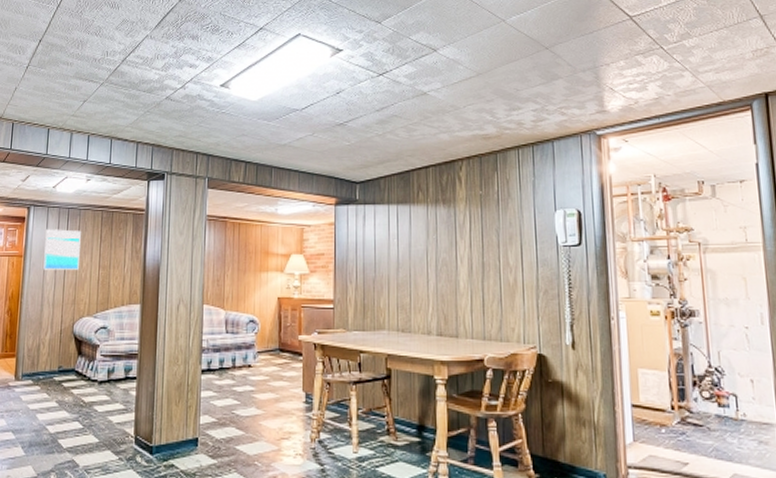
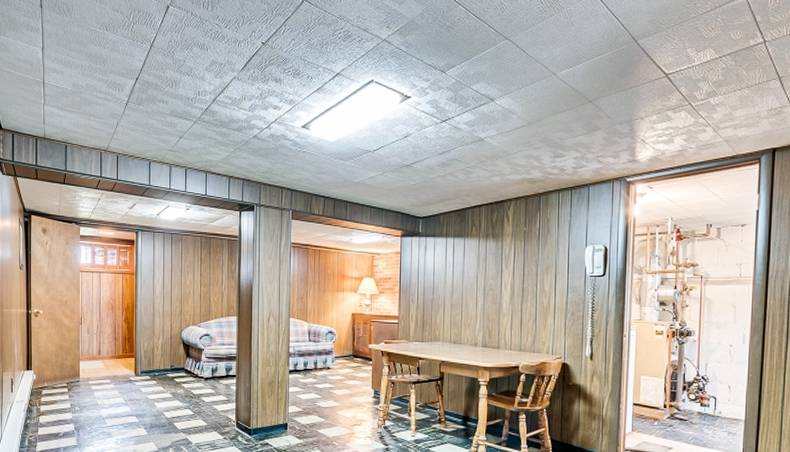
wall art: present [42,229,81,270] -> none [152,251,183,287]

